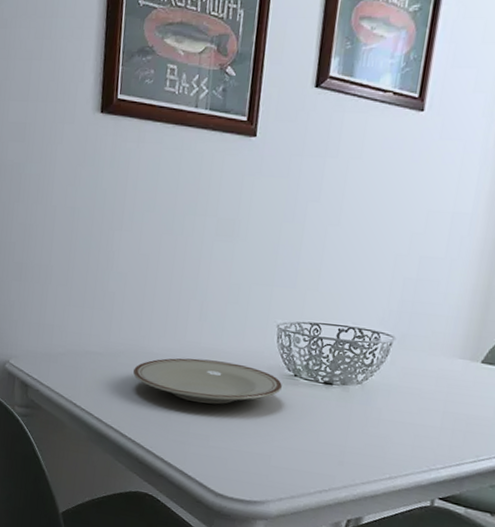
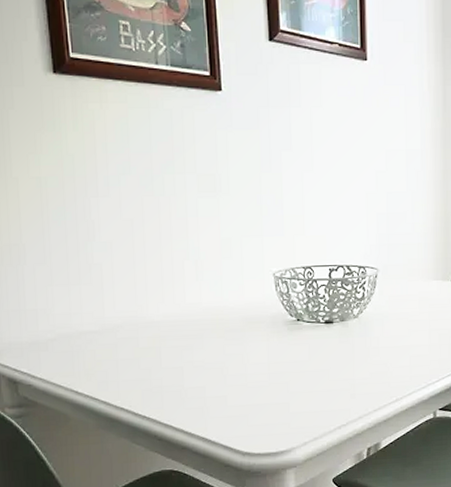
plate: present [132,358,283,405] -> none [135,318,289,365]

